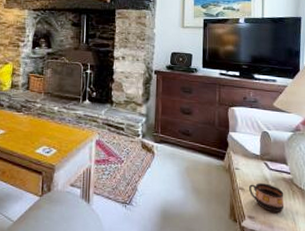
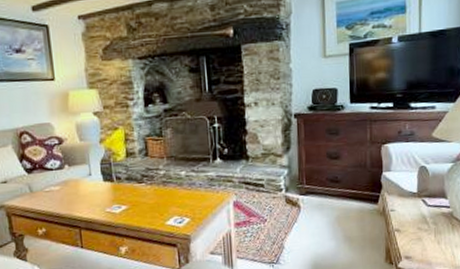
cup: present [248,183,284,213] -> none [405,221,443,249]

